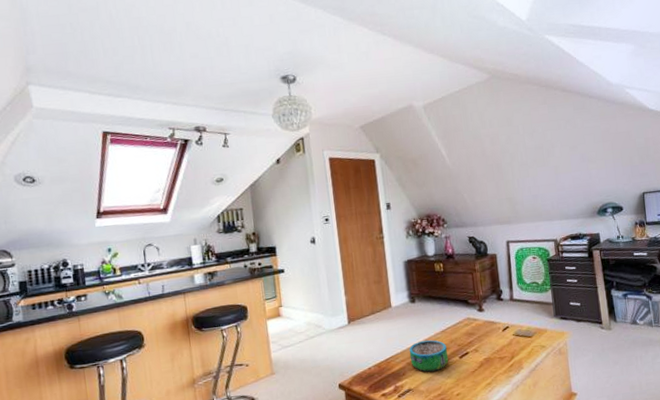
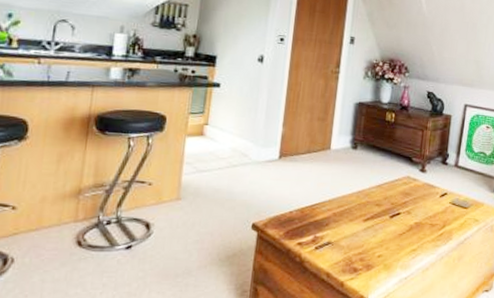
decorative bowl: present [409,339,449,373] -> none [337,191,379,228]

